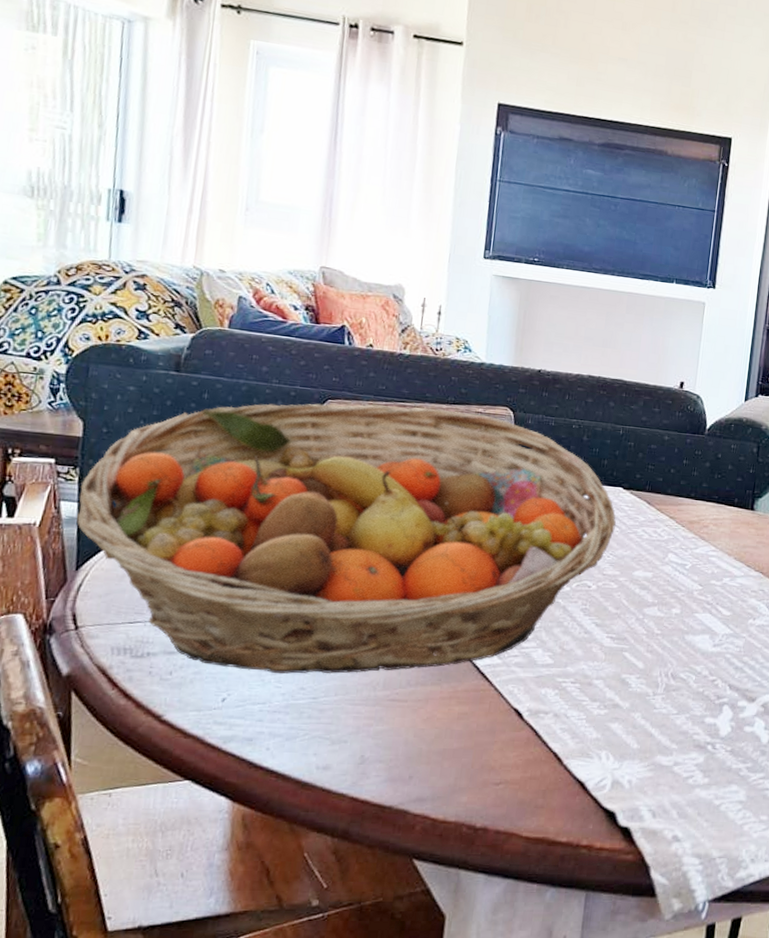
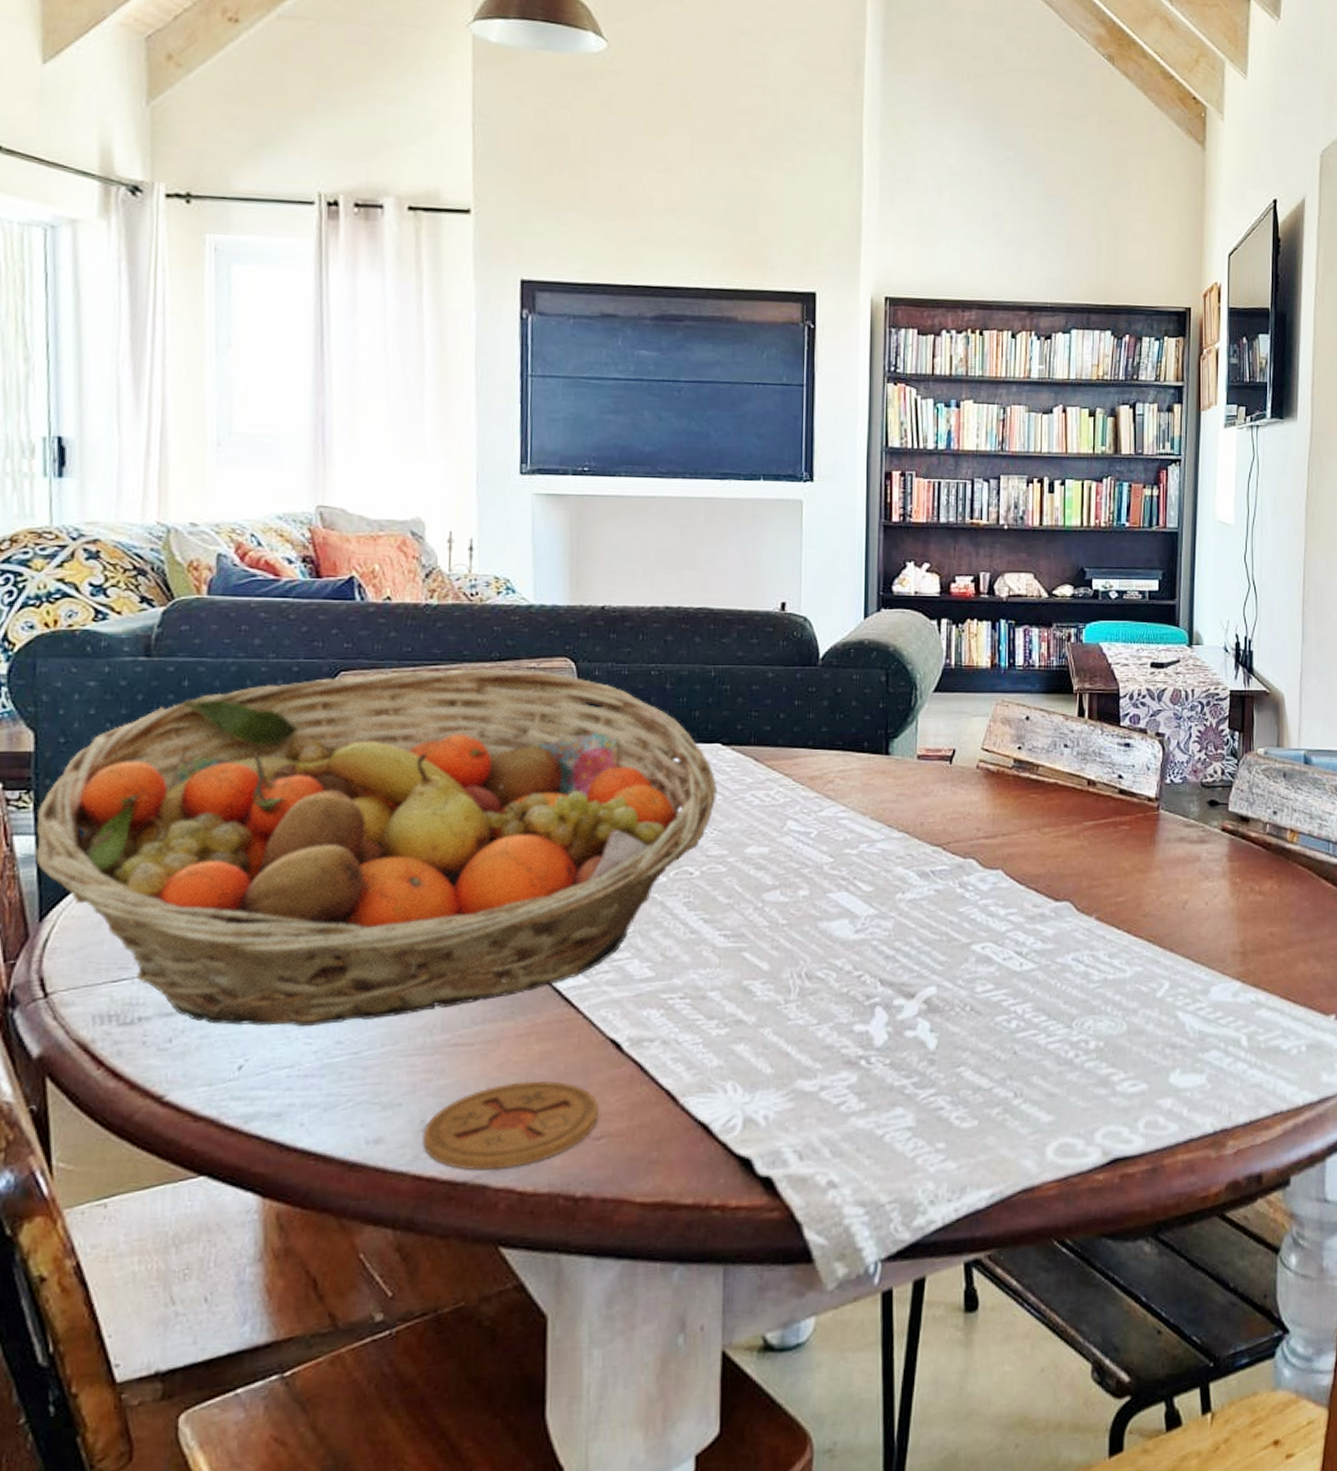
coaster: none [360,734,501,800] -> present [422,1081,600,1171]

